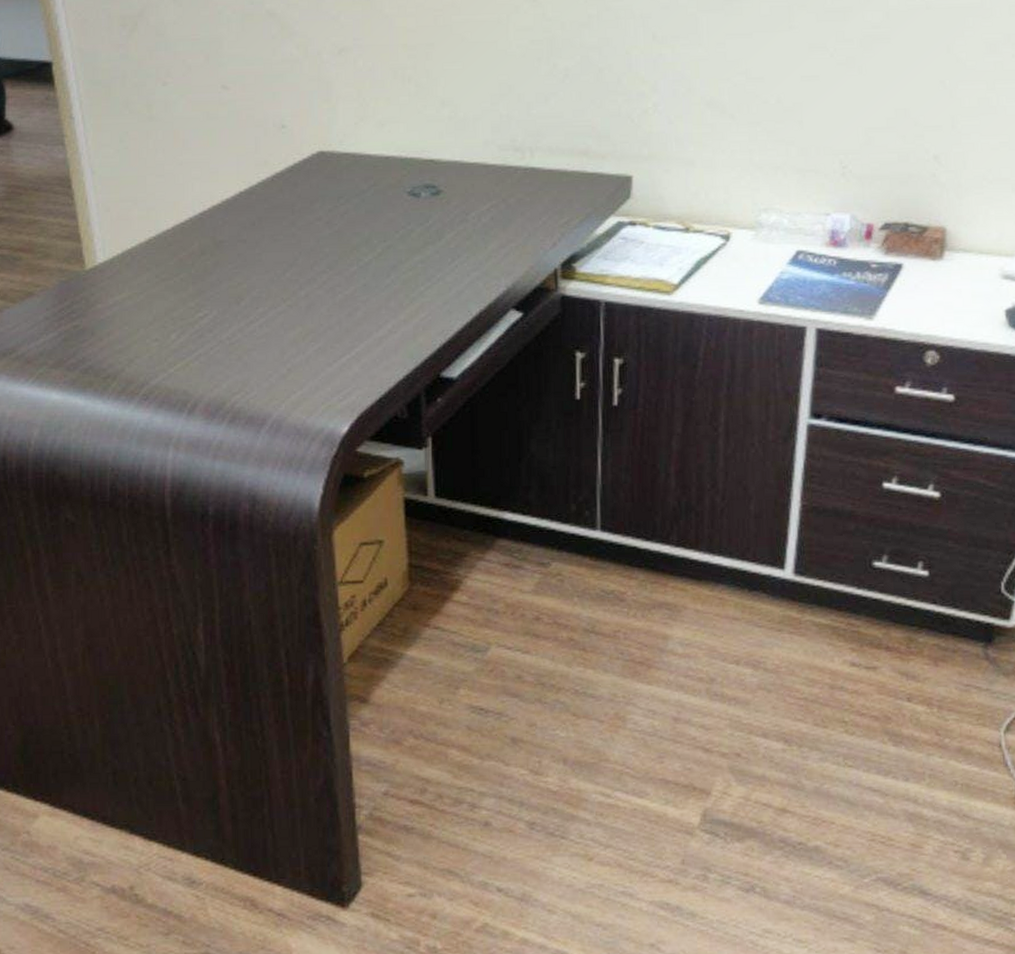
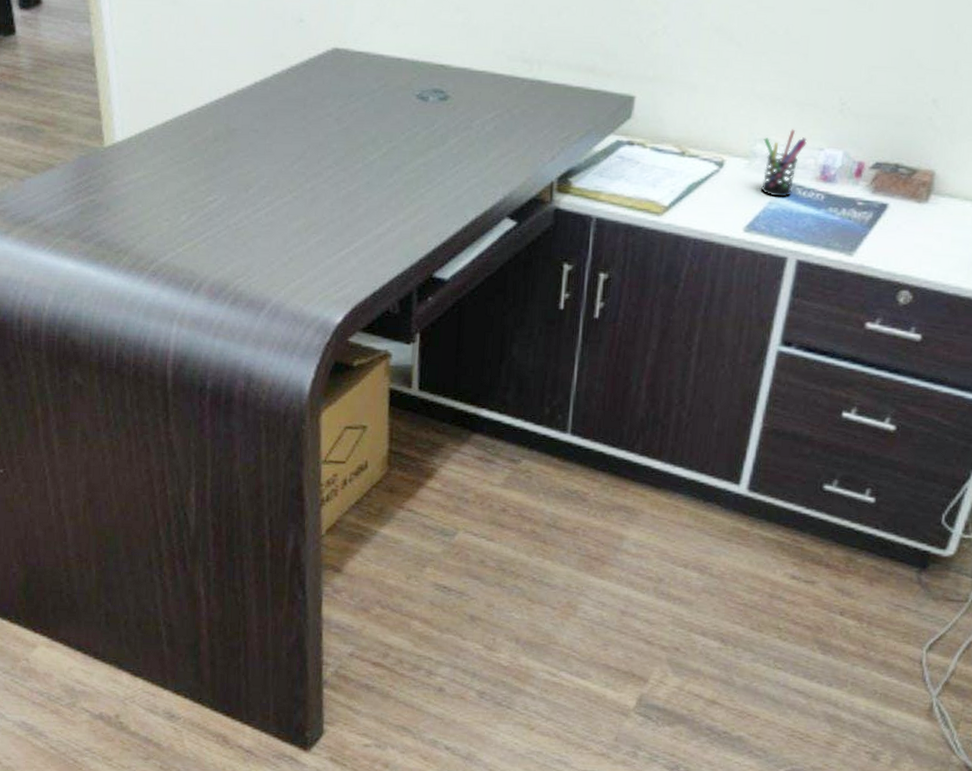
pen holder: none [768,196,812,266] -> present [761,129,807,197]

